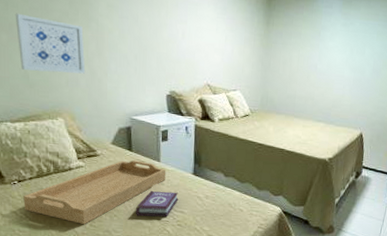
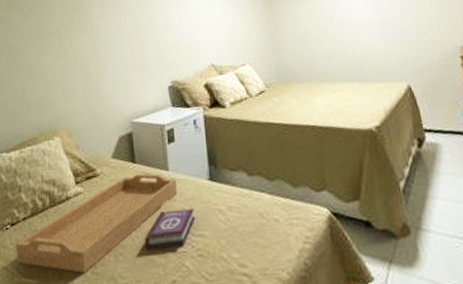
wall art: present [15,13,86,74] -> none [14,32,82,92]

